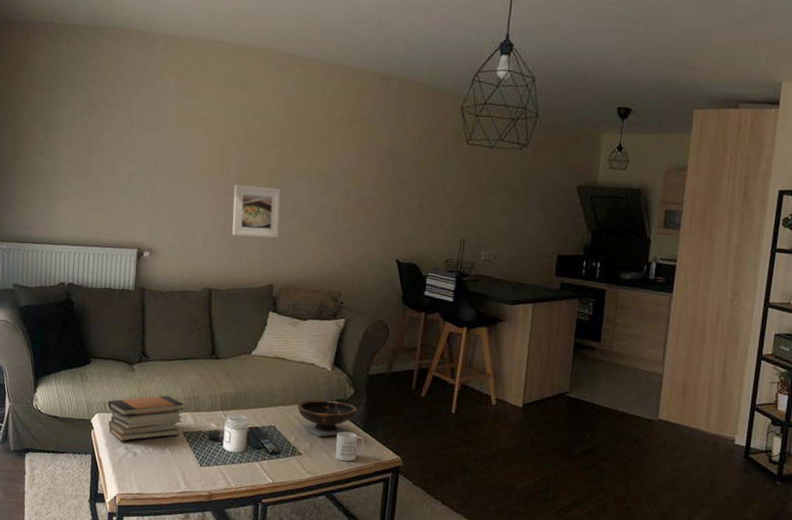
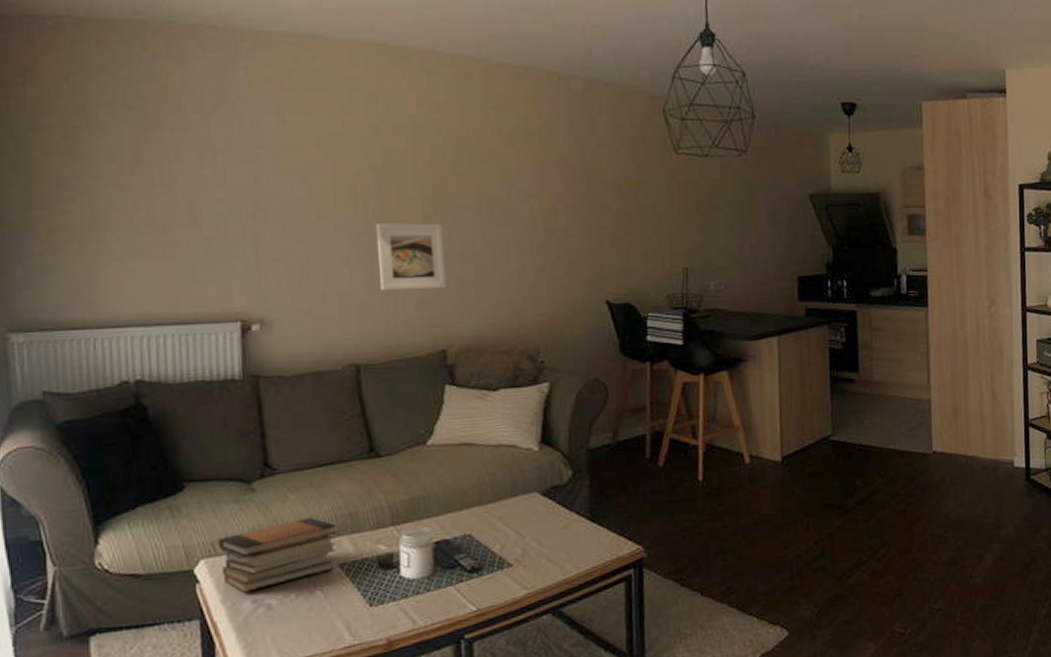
bowl: present [297,399,358,437] -> none [499,489,580,538]
mug: present [335,432,365,462] -> none [556,525,595,565]

